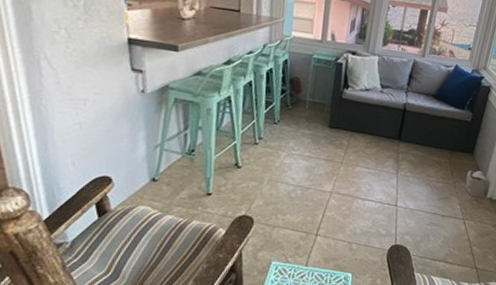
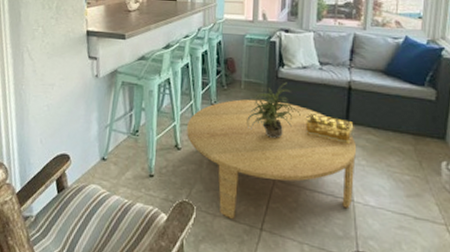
coffee table: none [248,118,405,228] -> present [187,99,357,219]
potted plant: none [309,103,360,155] -> present [246,82,301,138]
decorative tray: none [362,133,406,158] -> present [305,114,356,143]

